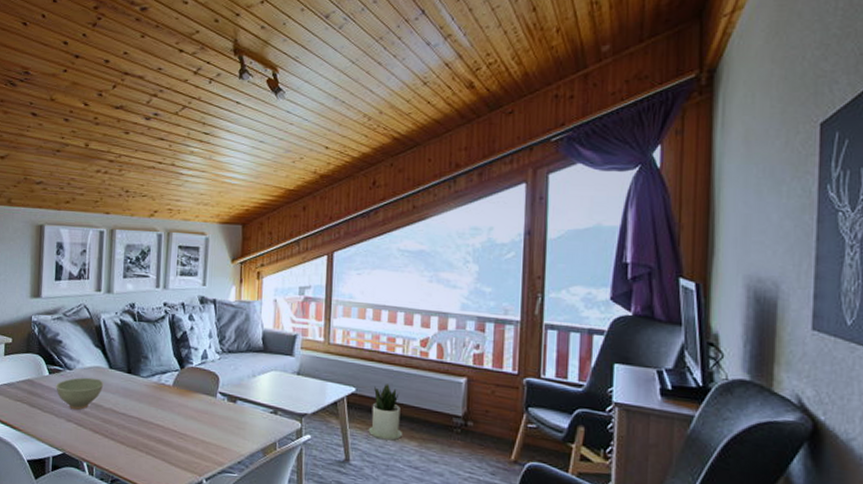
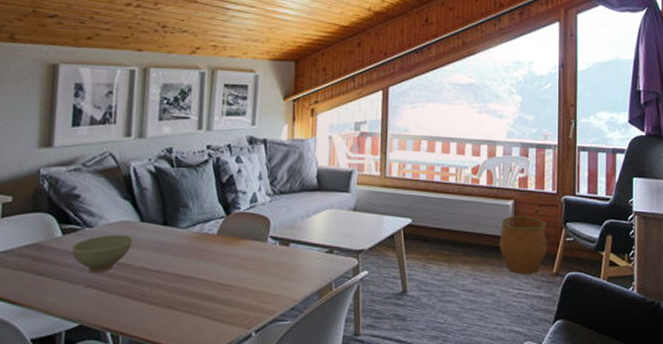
planter: present [368,384,402,441] -> none [424,212,457,267]
basket: none [449,392,505,459] -> present [499,213,547,274]

